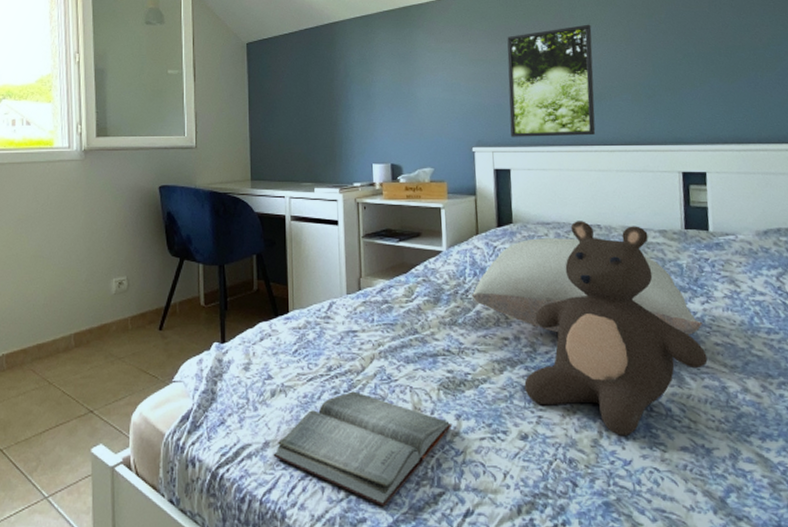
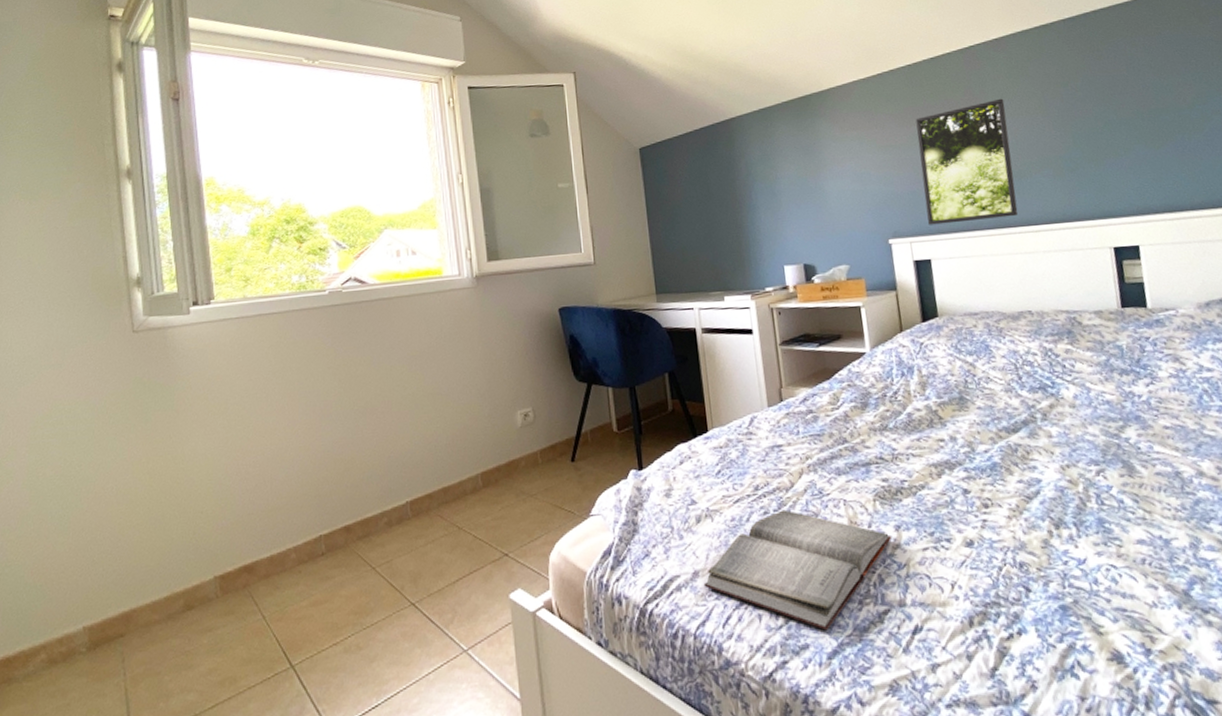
pillow: present [471,238,703,335] -> none [900,327,1150,430]
teddy bear: present [524,221,708,435] -> none [965,308,1158,533]

